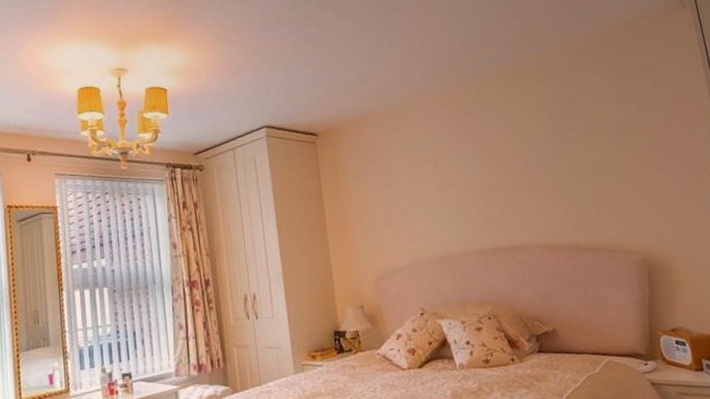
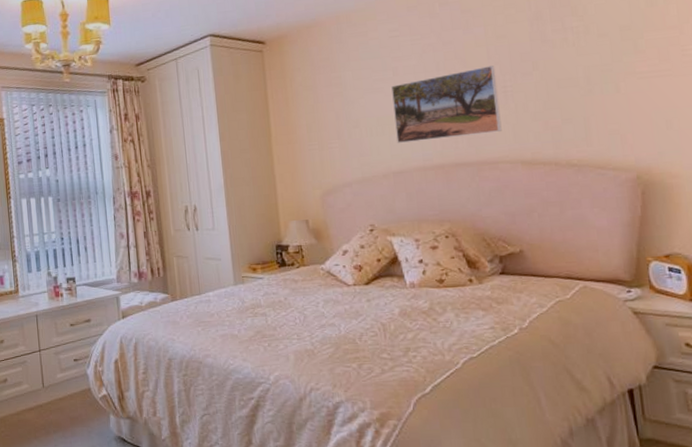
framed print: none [433,159,530,230] -> present [391,66,502,143]

